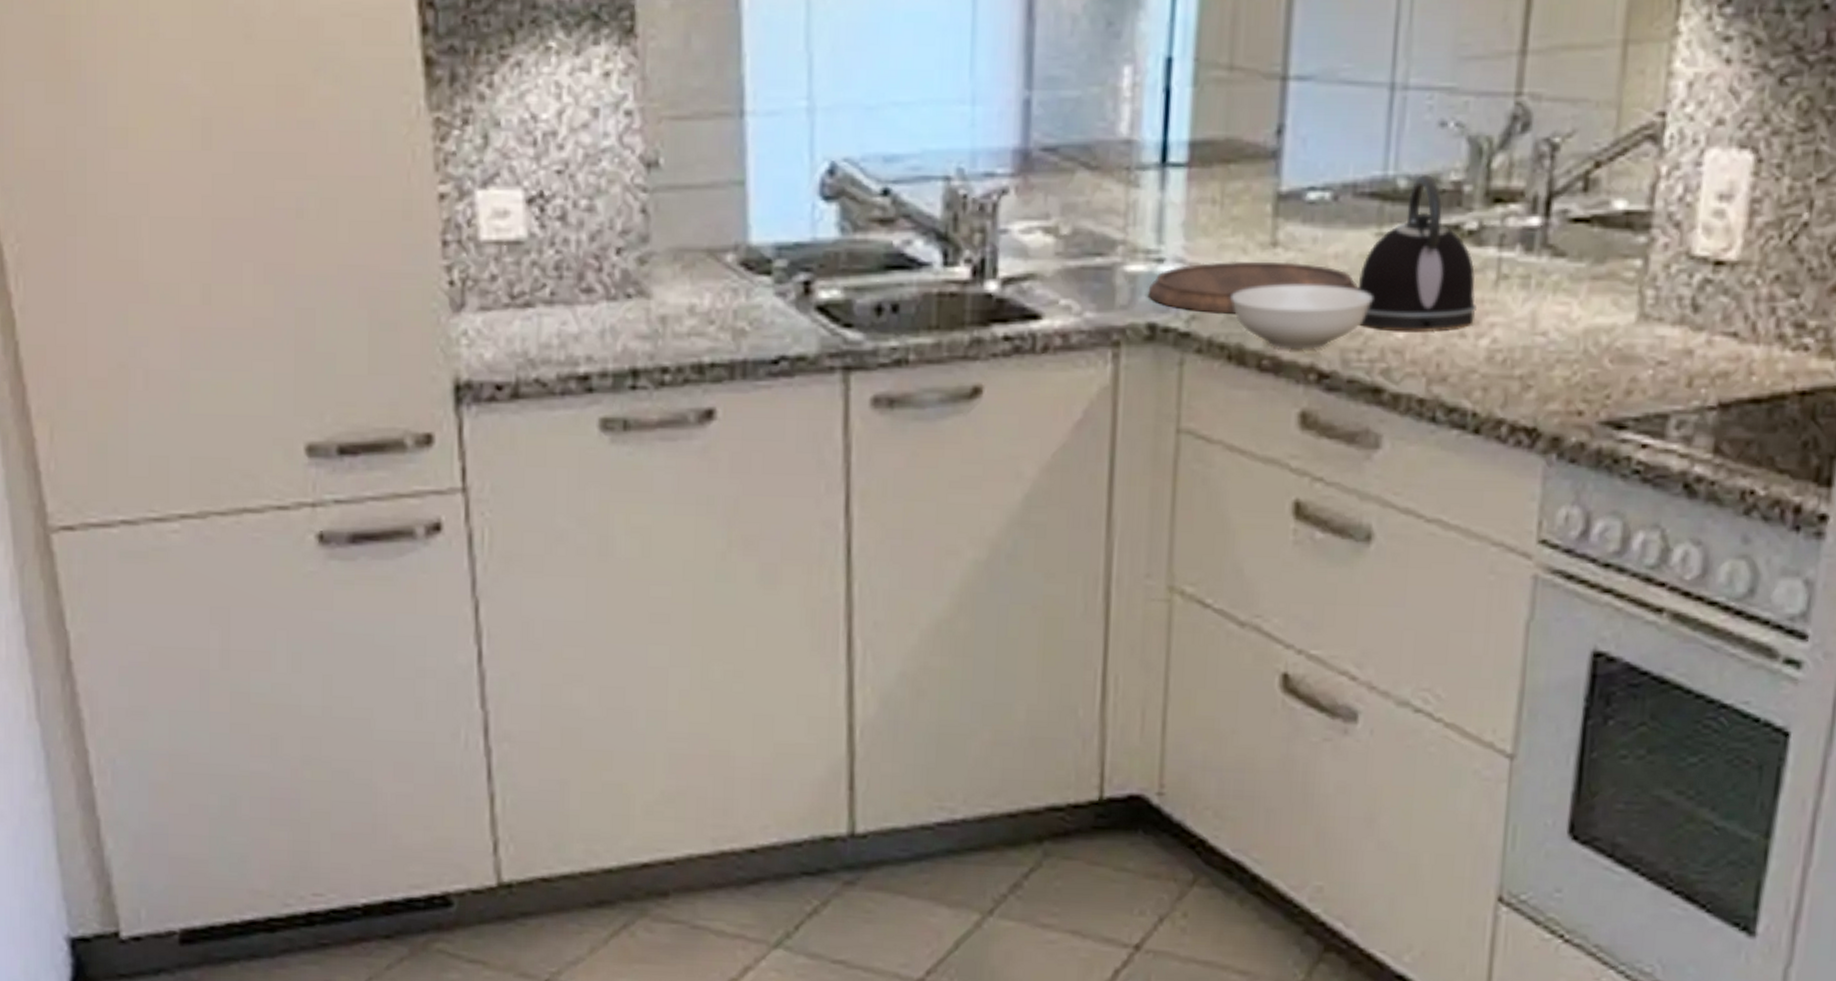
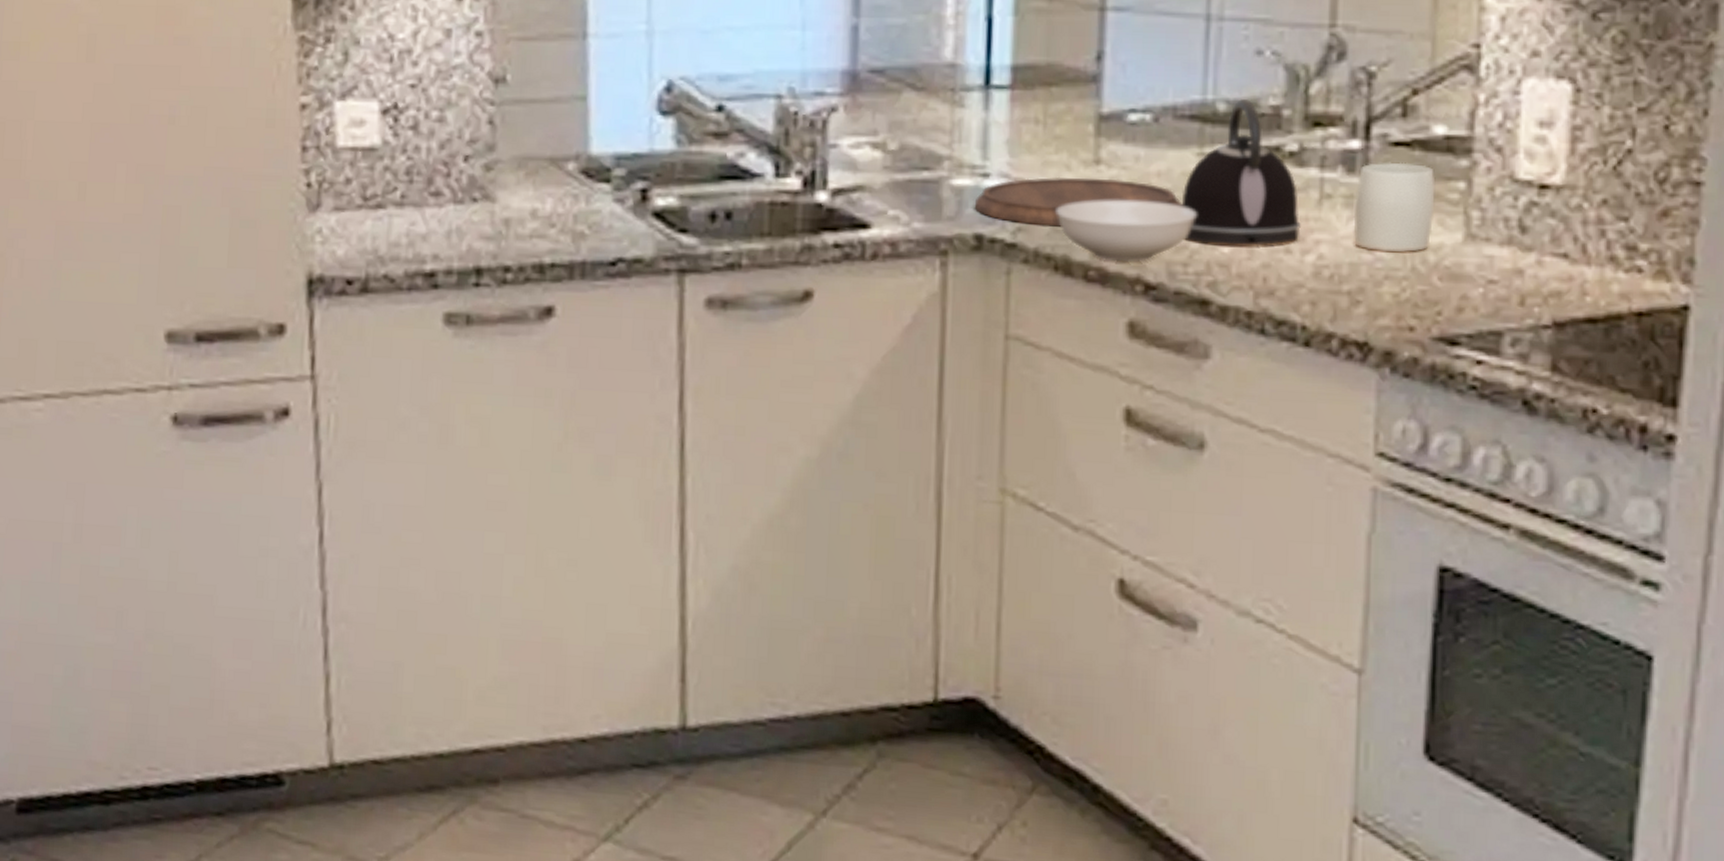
mug: none [1528,239,1612,334] -> present [1353,162,1436,252]

